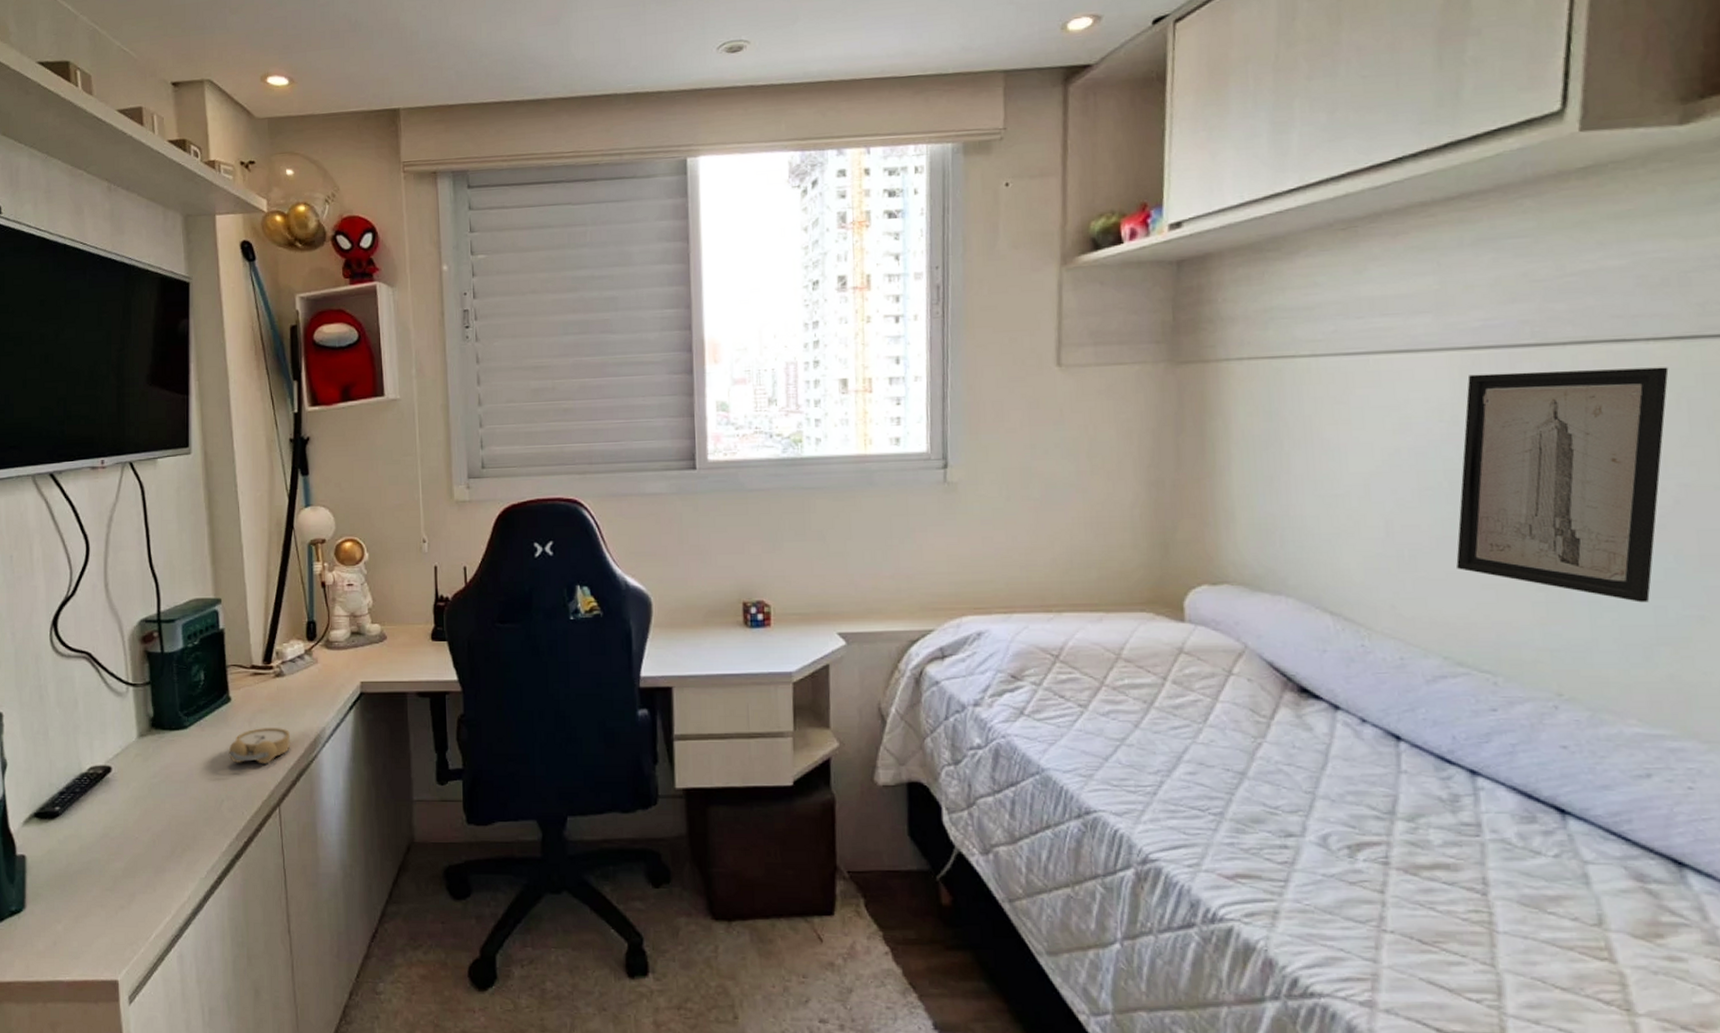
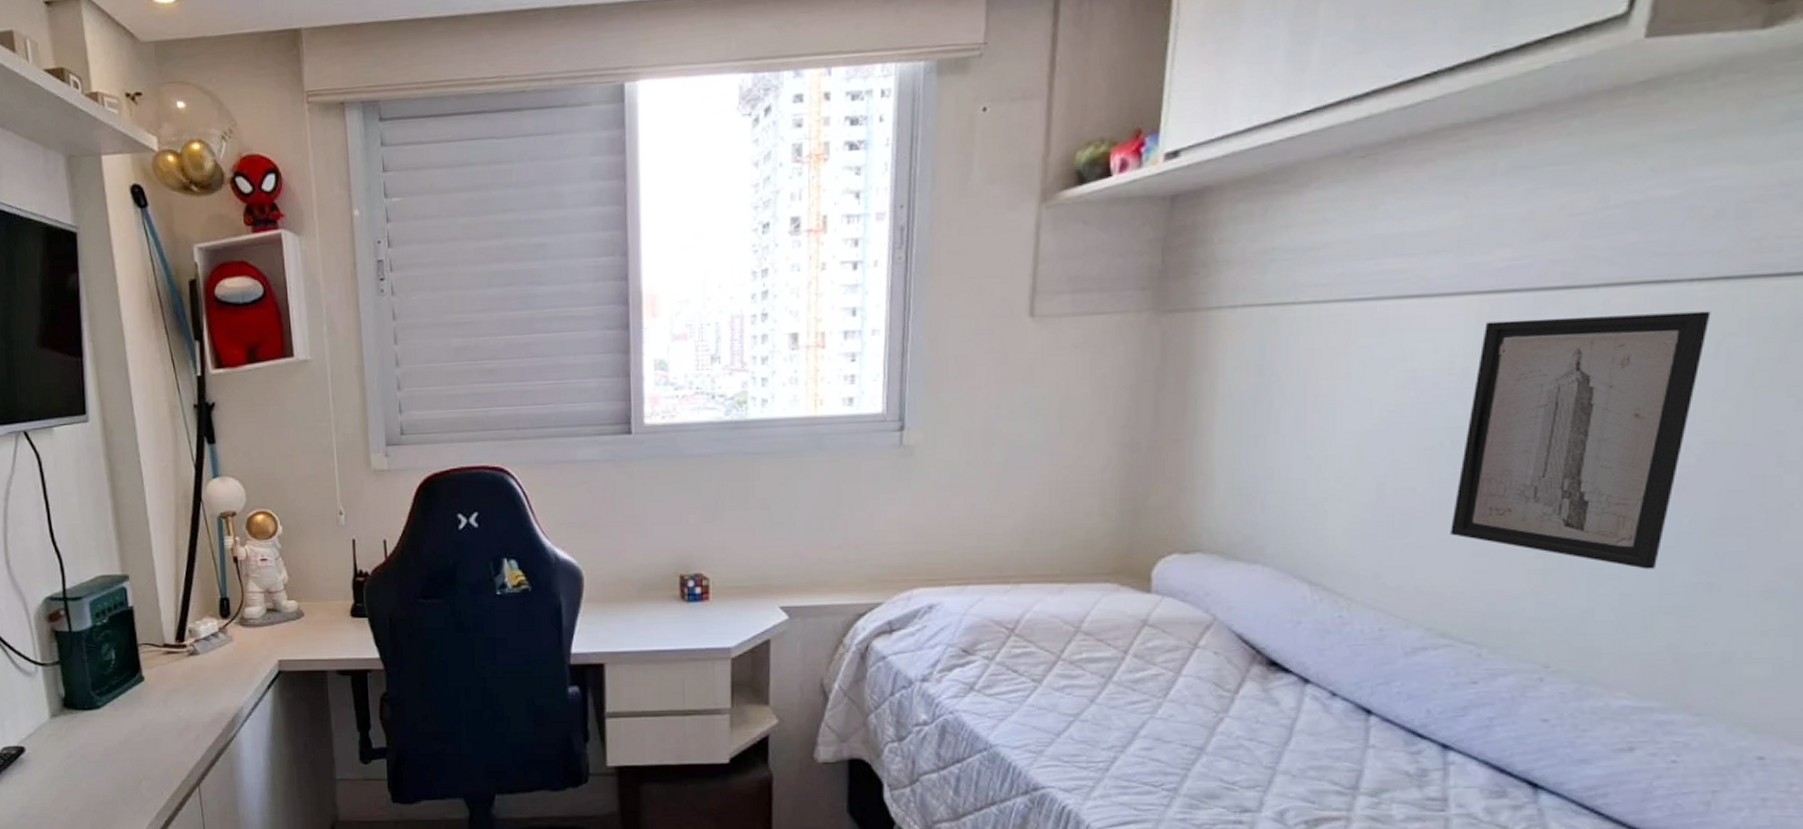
alarm clock: present [228,728,290,764] -> none [144,707,207,744]

